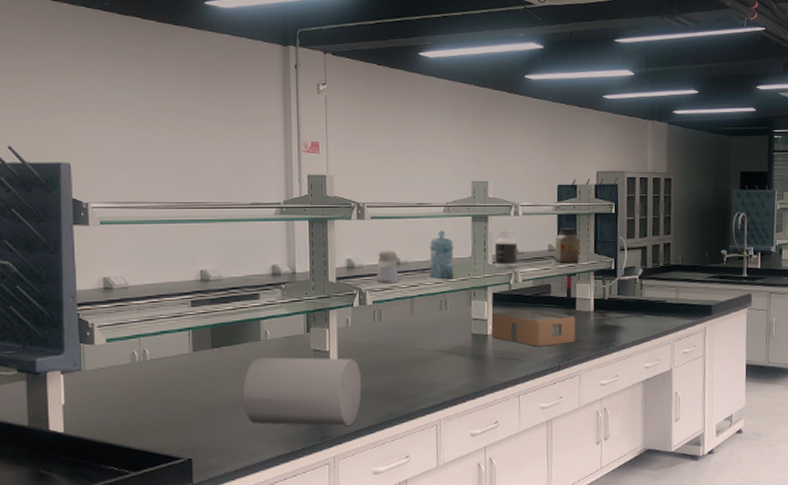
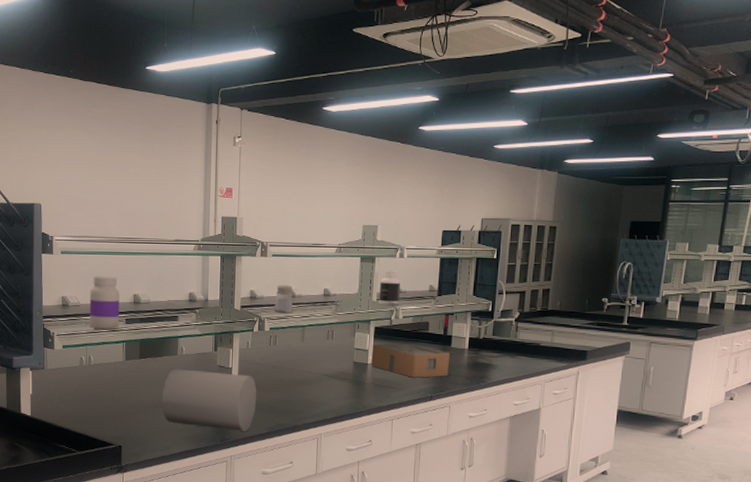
jar: none [141,249,182,316] -> present [89,276,120,330]
canister: present [429,230,455,279] -> none [320,268,344,312]
jar: present [555,228,580,264] -> none [435,271,460,305]

